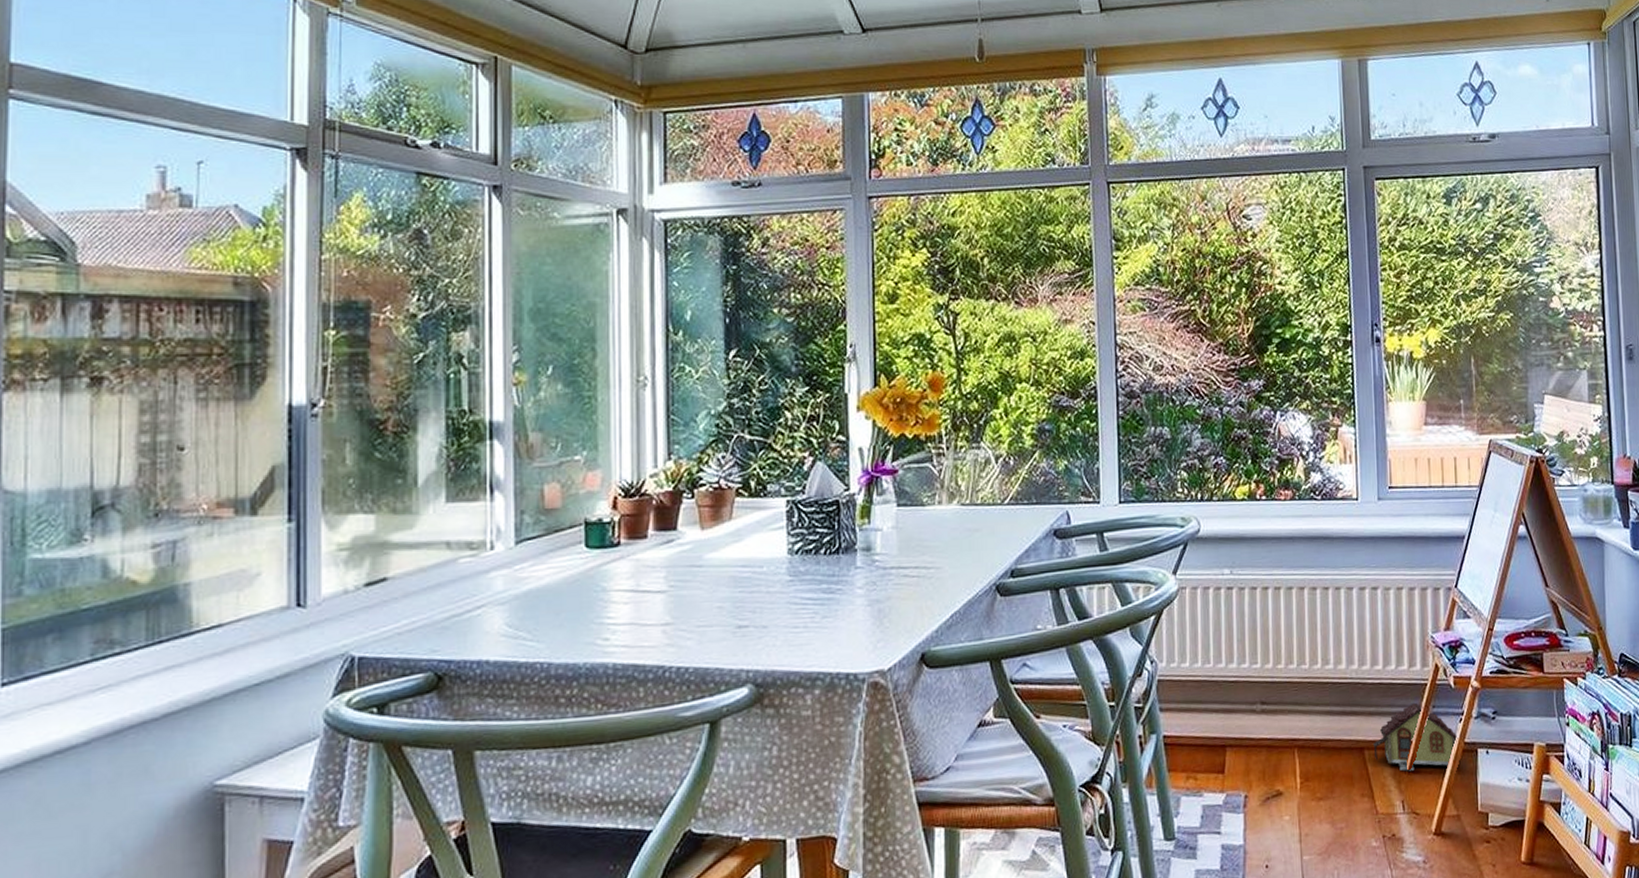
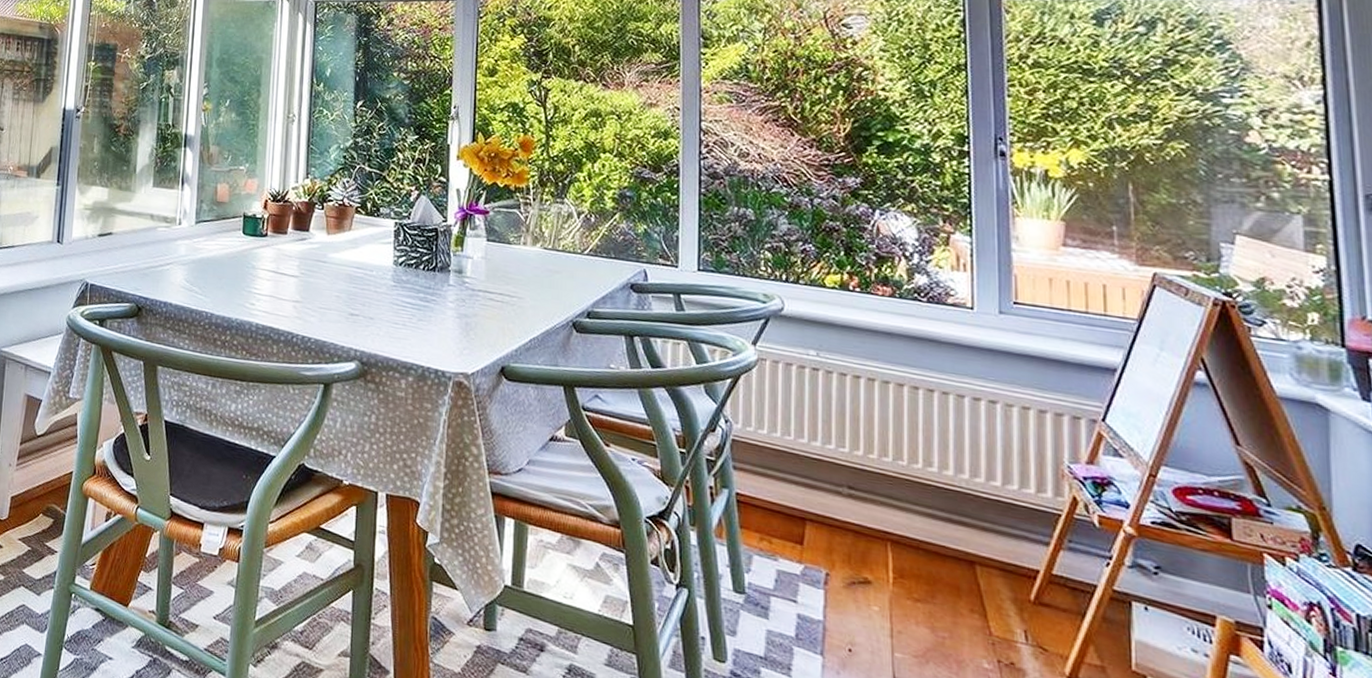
toy house: present [1373,703,1458,771] -> none [987,531,1104,609]

